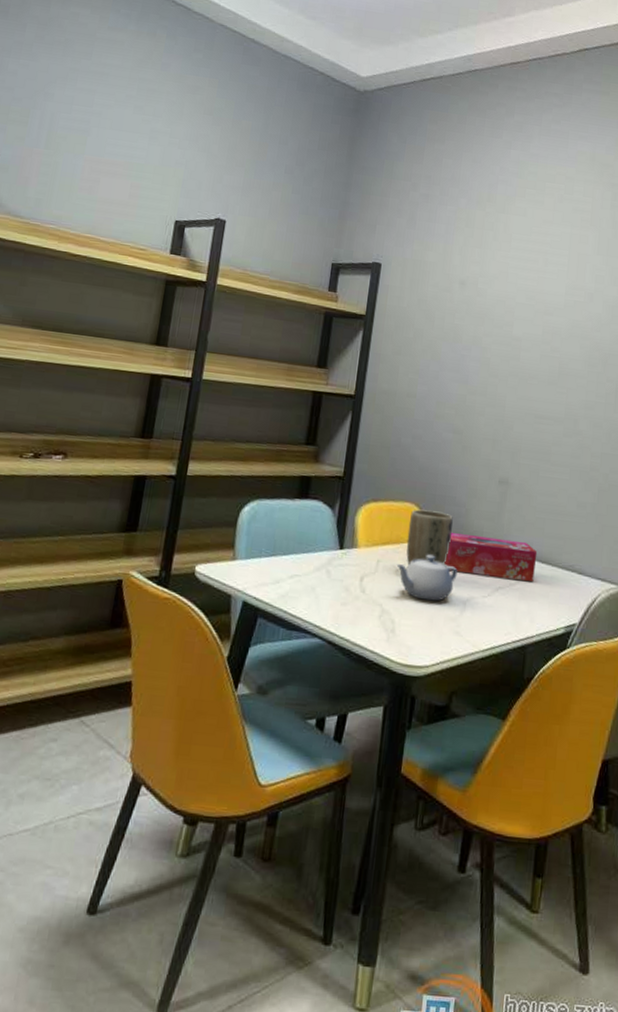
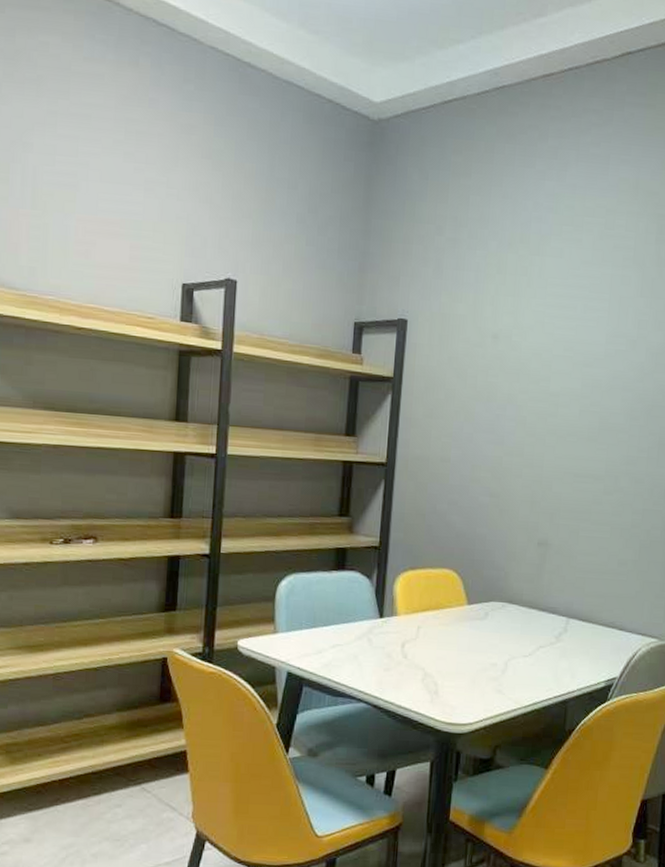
teapot: present [396,554,458,601] -> none [437,618,498,663]
plant pot: present [406,509,453,566] -> none [446,575,492,630]
tissue box: present [444,533,538,582] -> none [485,596,578,640]

